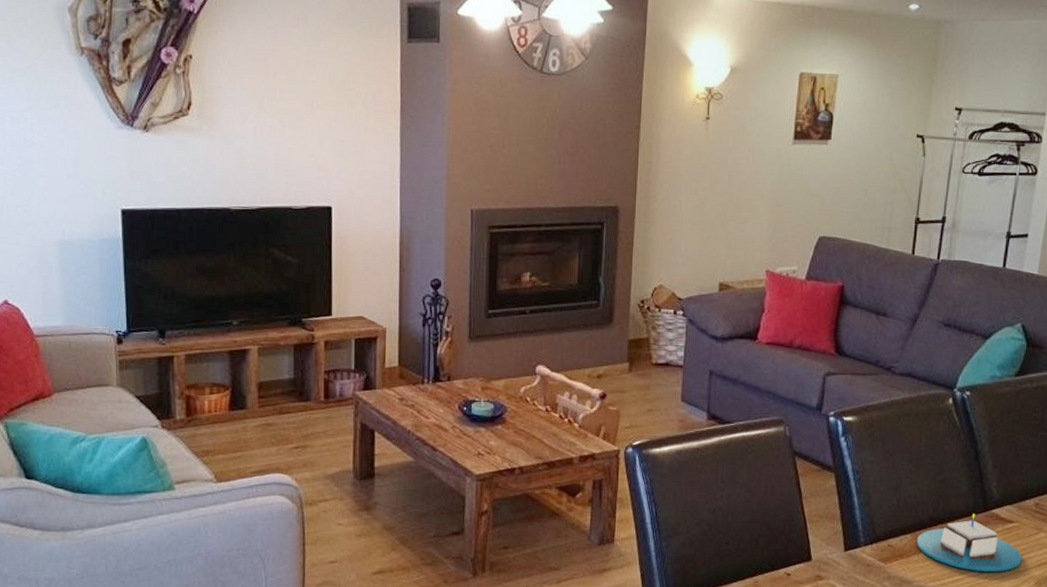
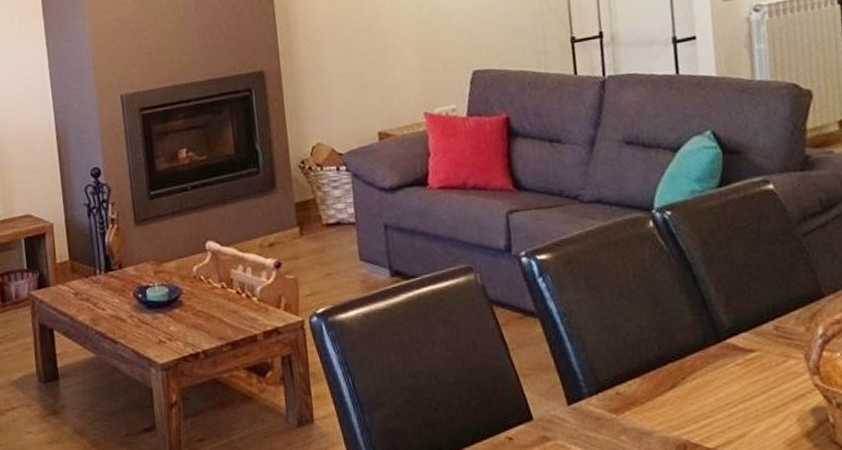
candle: present [916,513,1022,573] -> none [647,346,775,413]

